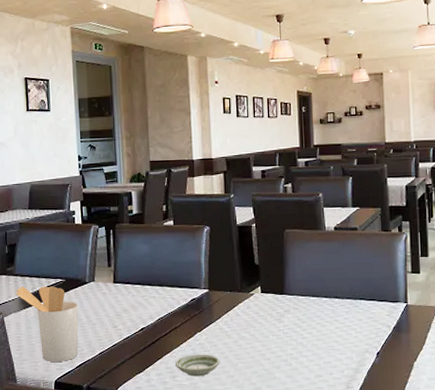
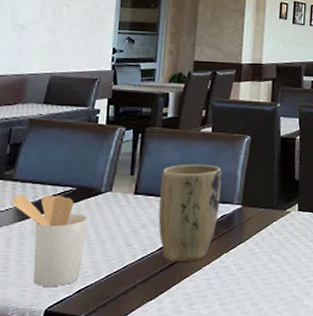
plant pot: none [134,254,189,340] -> present [158,164,222,262]
saucer: present [175,354,220,377] -> none [194,278,245,305]

